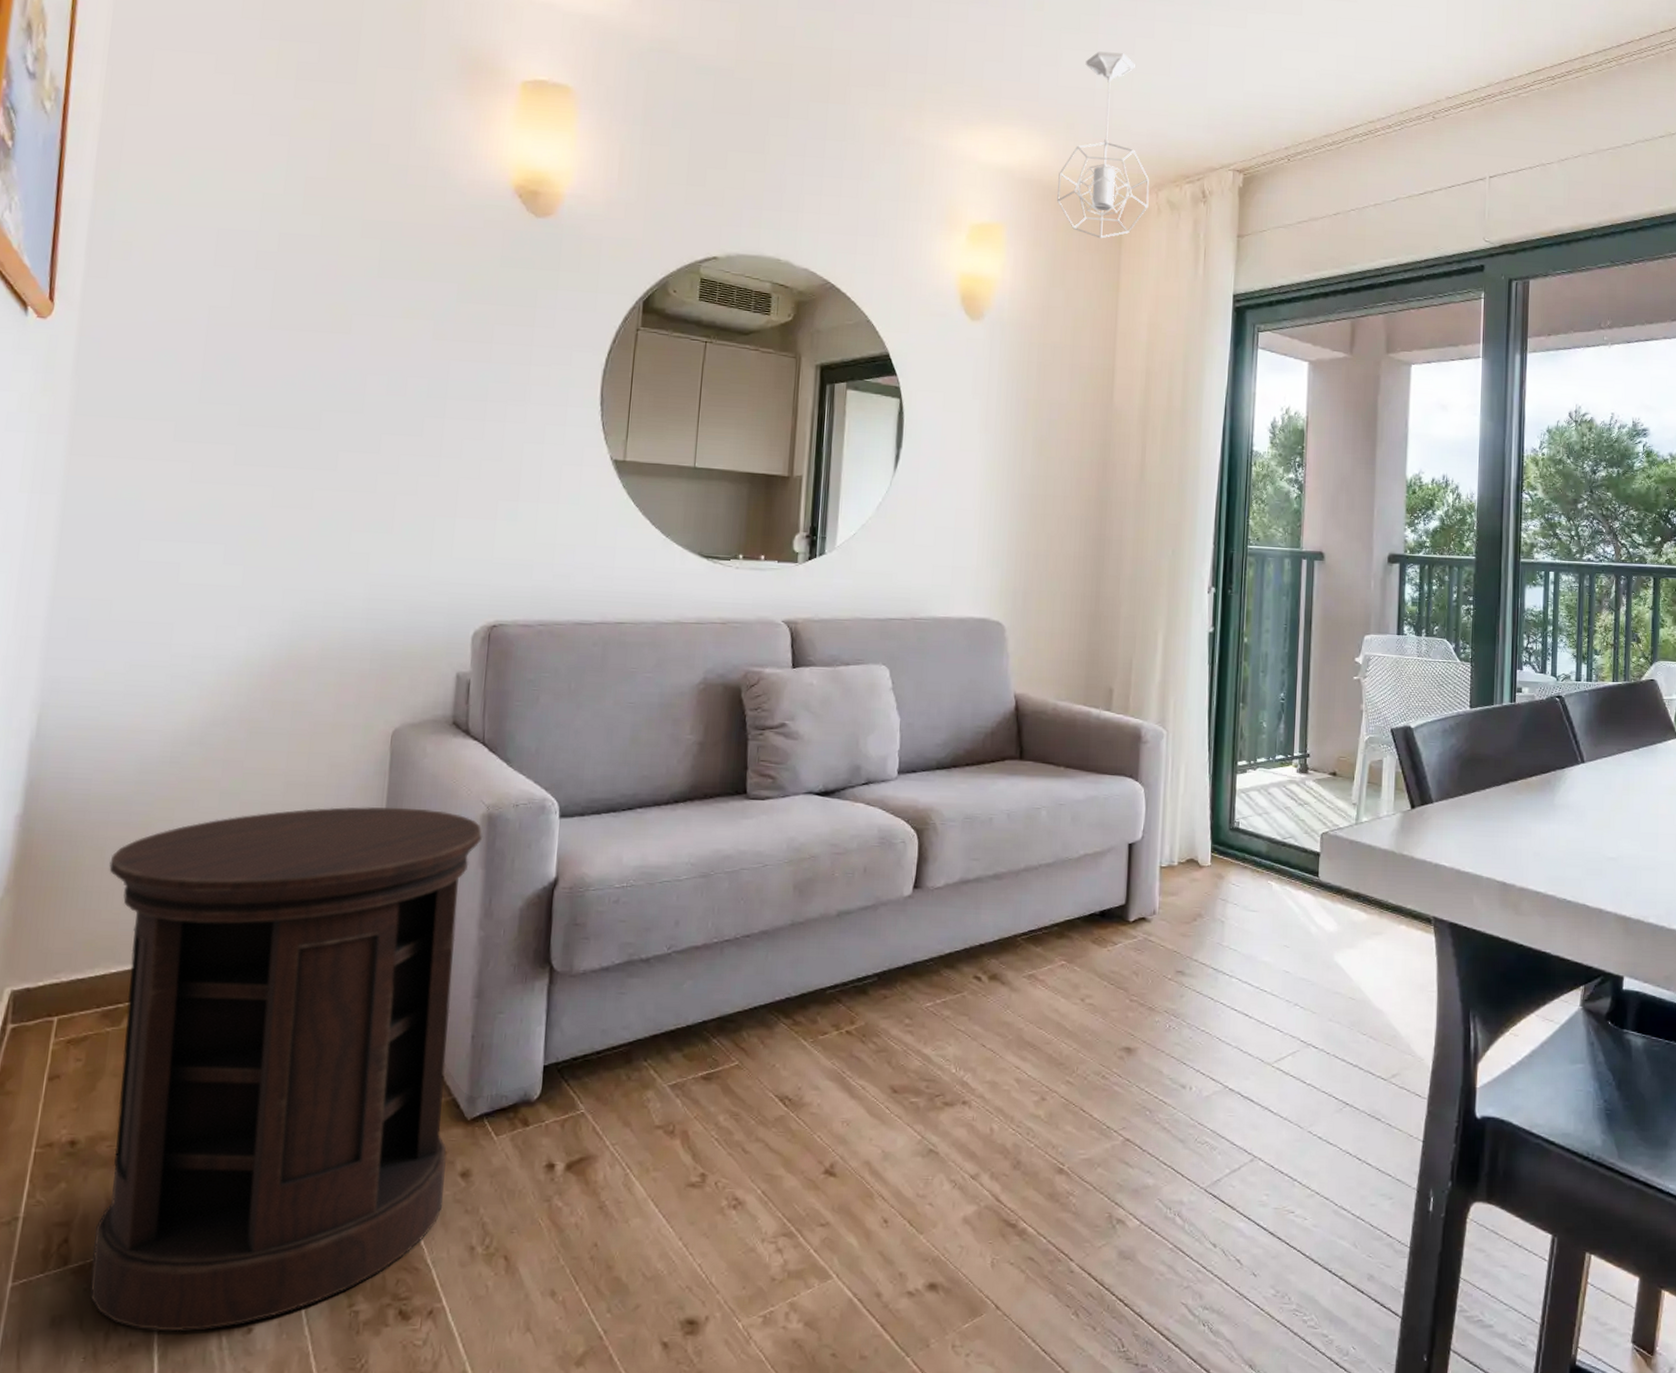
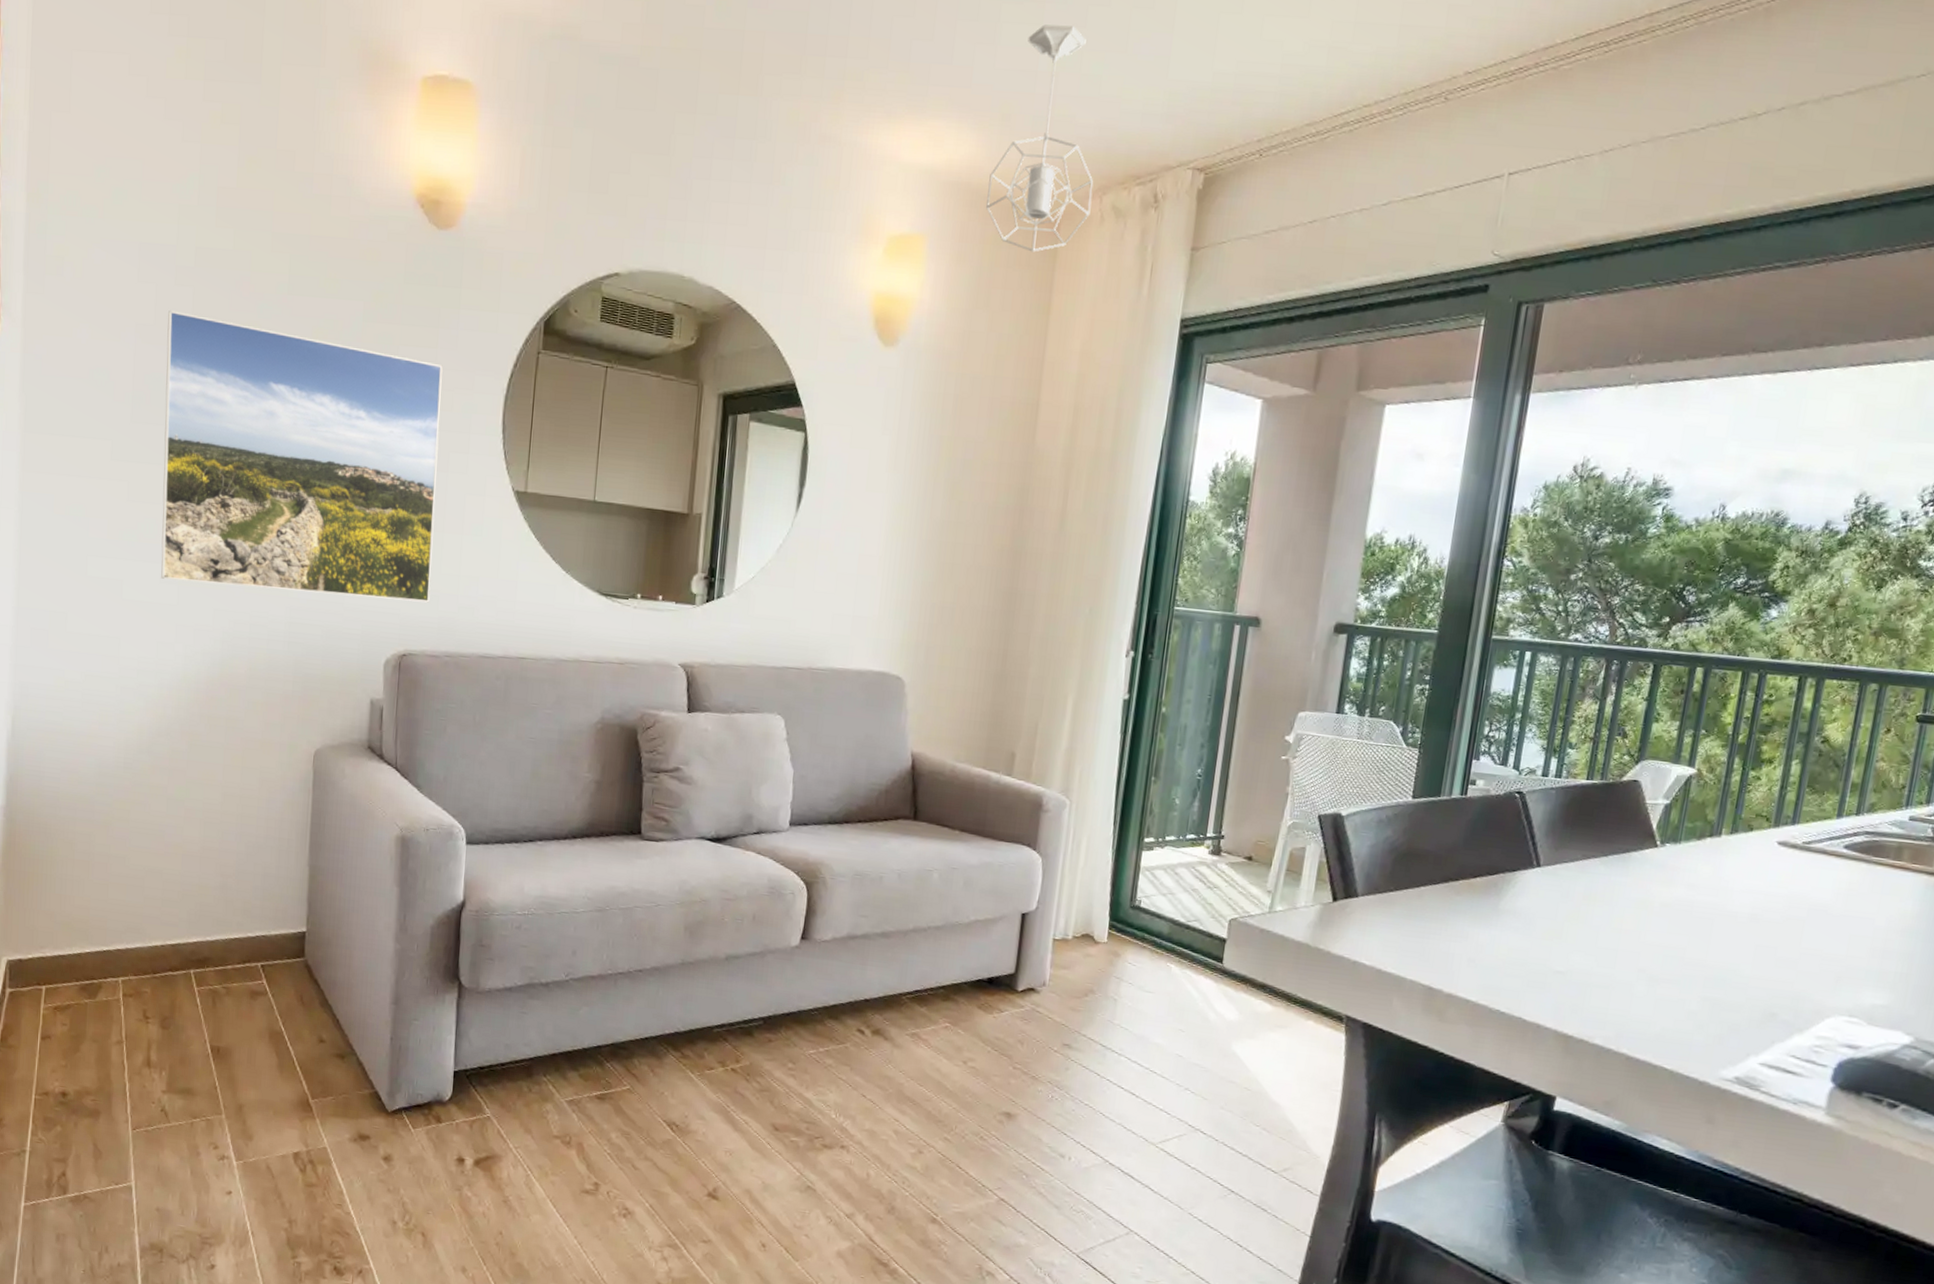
side table: present [90,806,483,1332] -> none [79,818,397,1261]
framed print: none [224,292,539,572] -> present [161,309,443,603]

